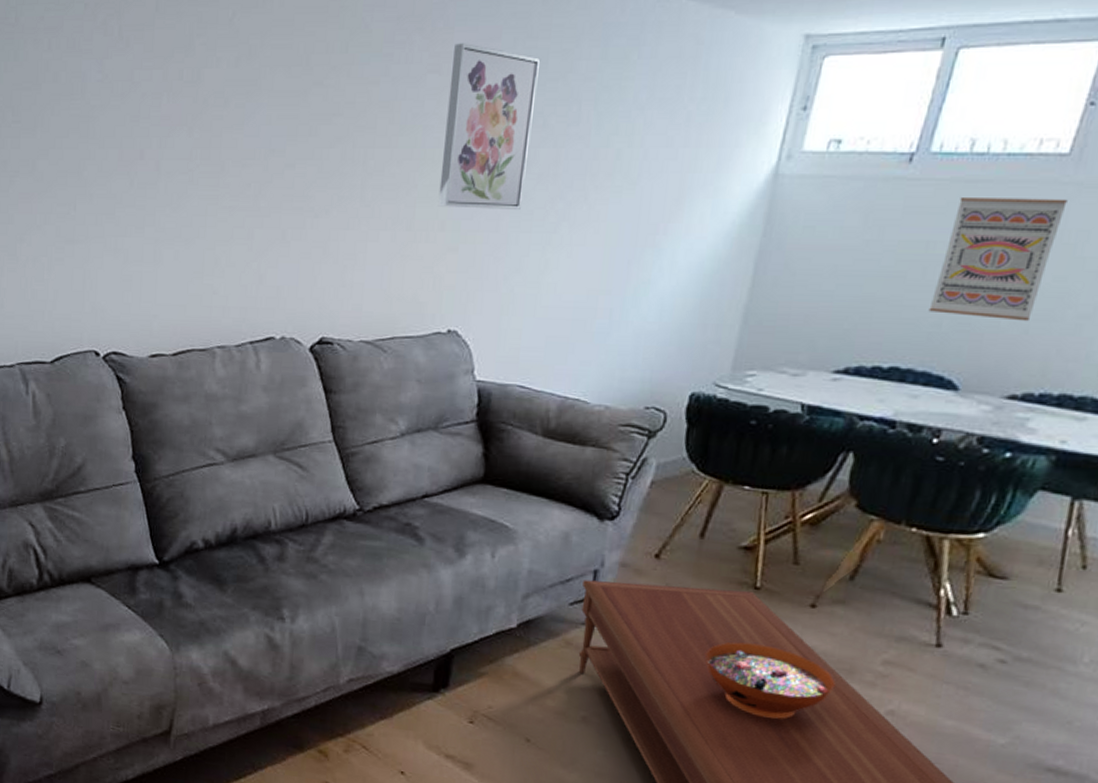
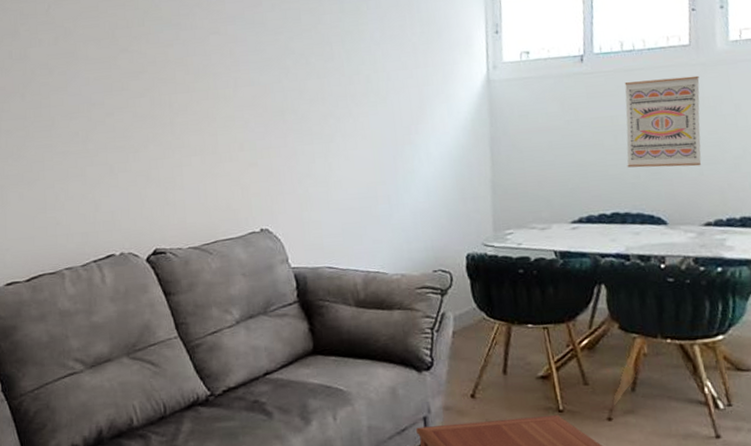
wall art: present [438,43,540,211] -> none [227,11,301,133]

